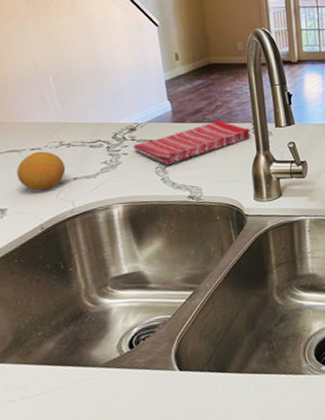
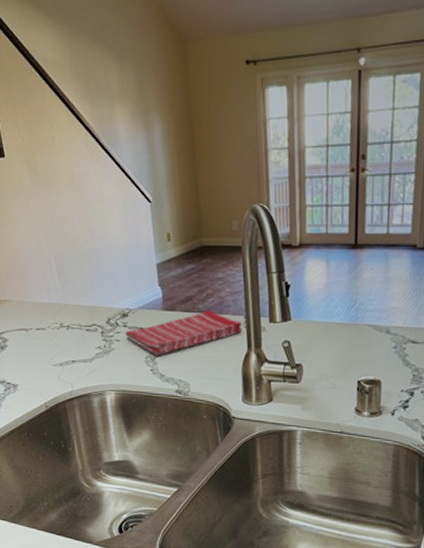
fruit: present [17,151,66,191] -> none [26,331,66,371]

